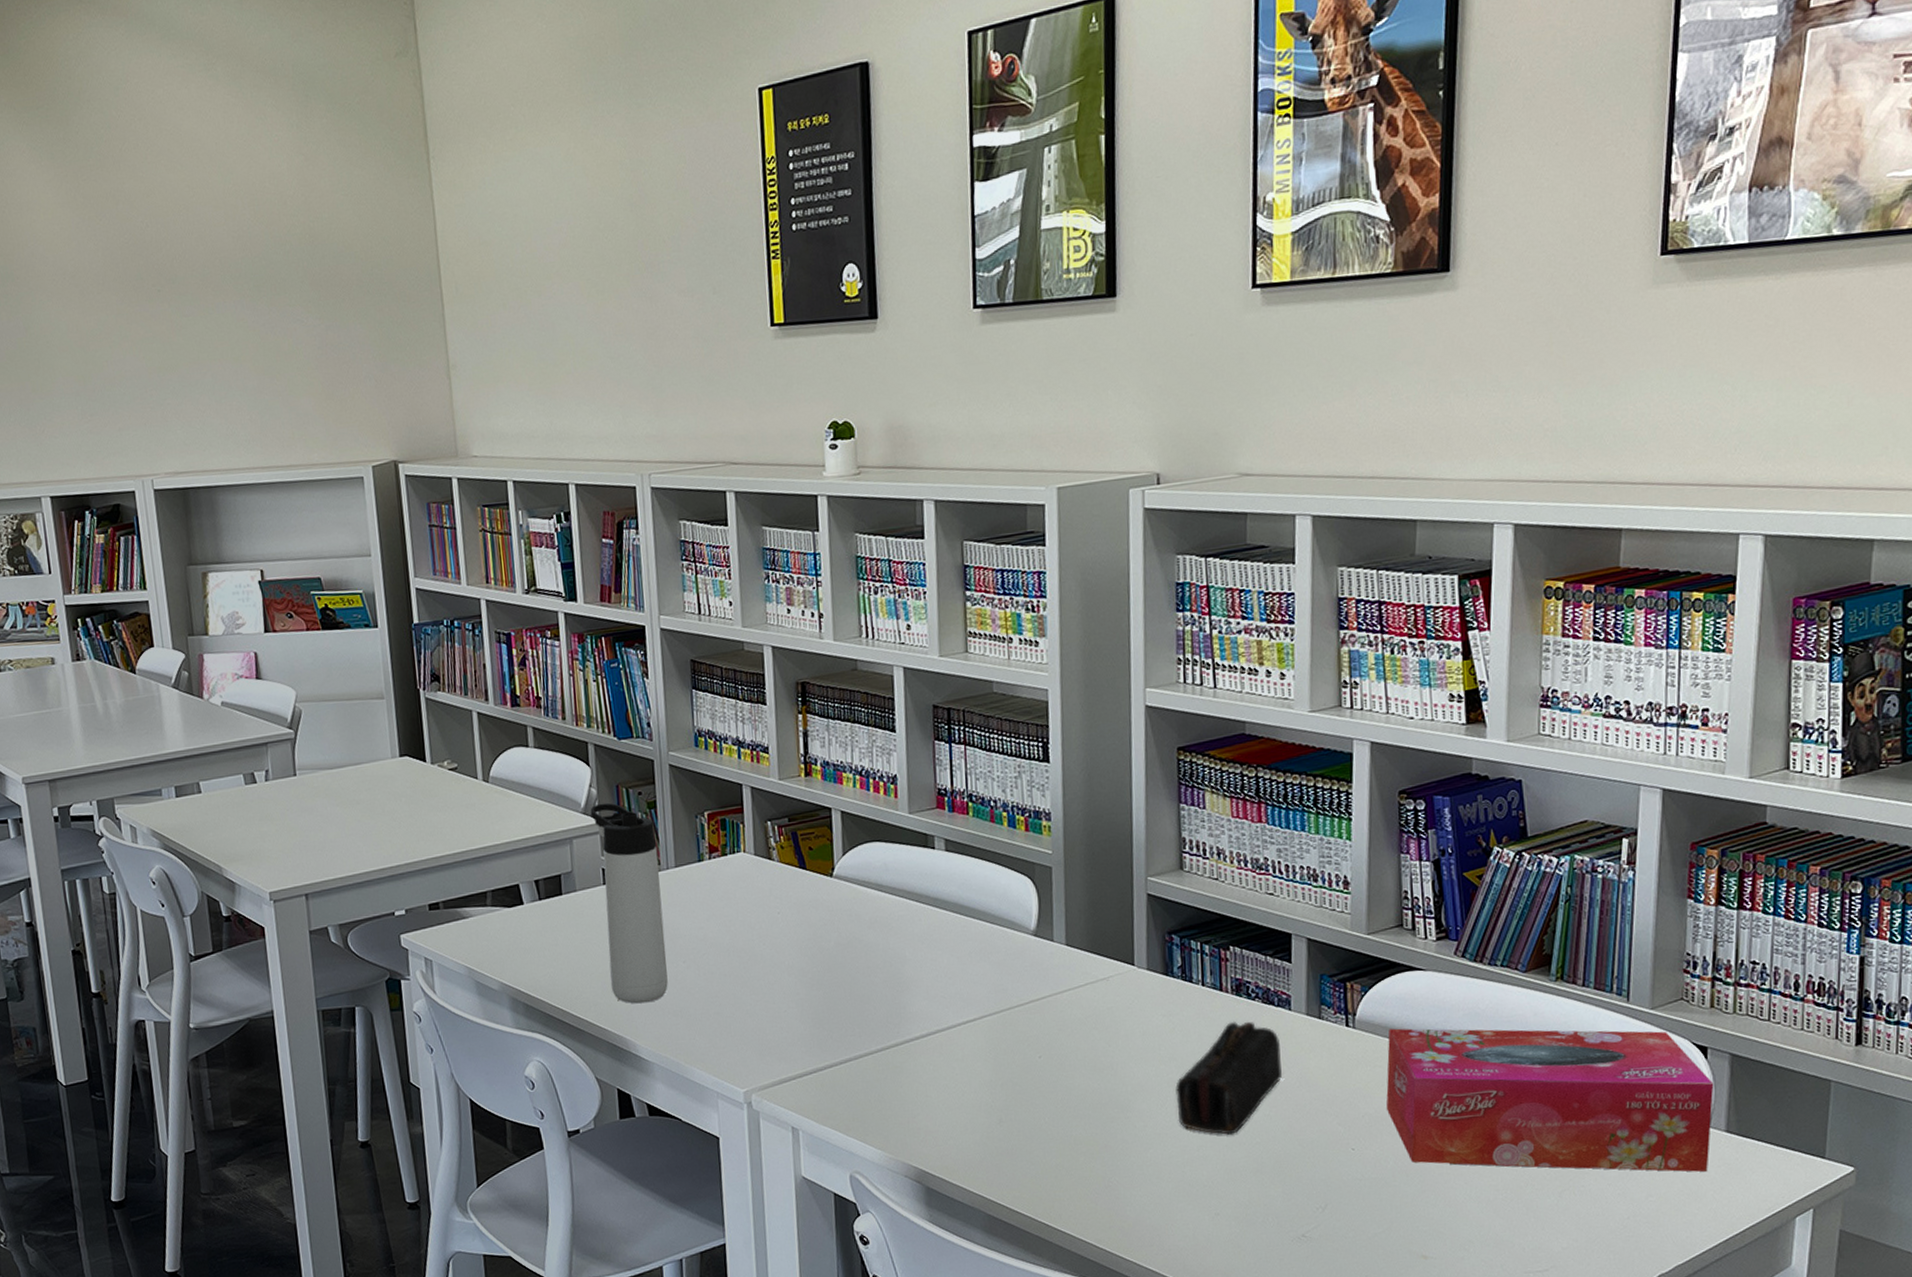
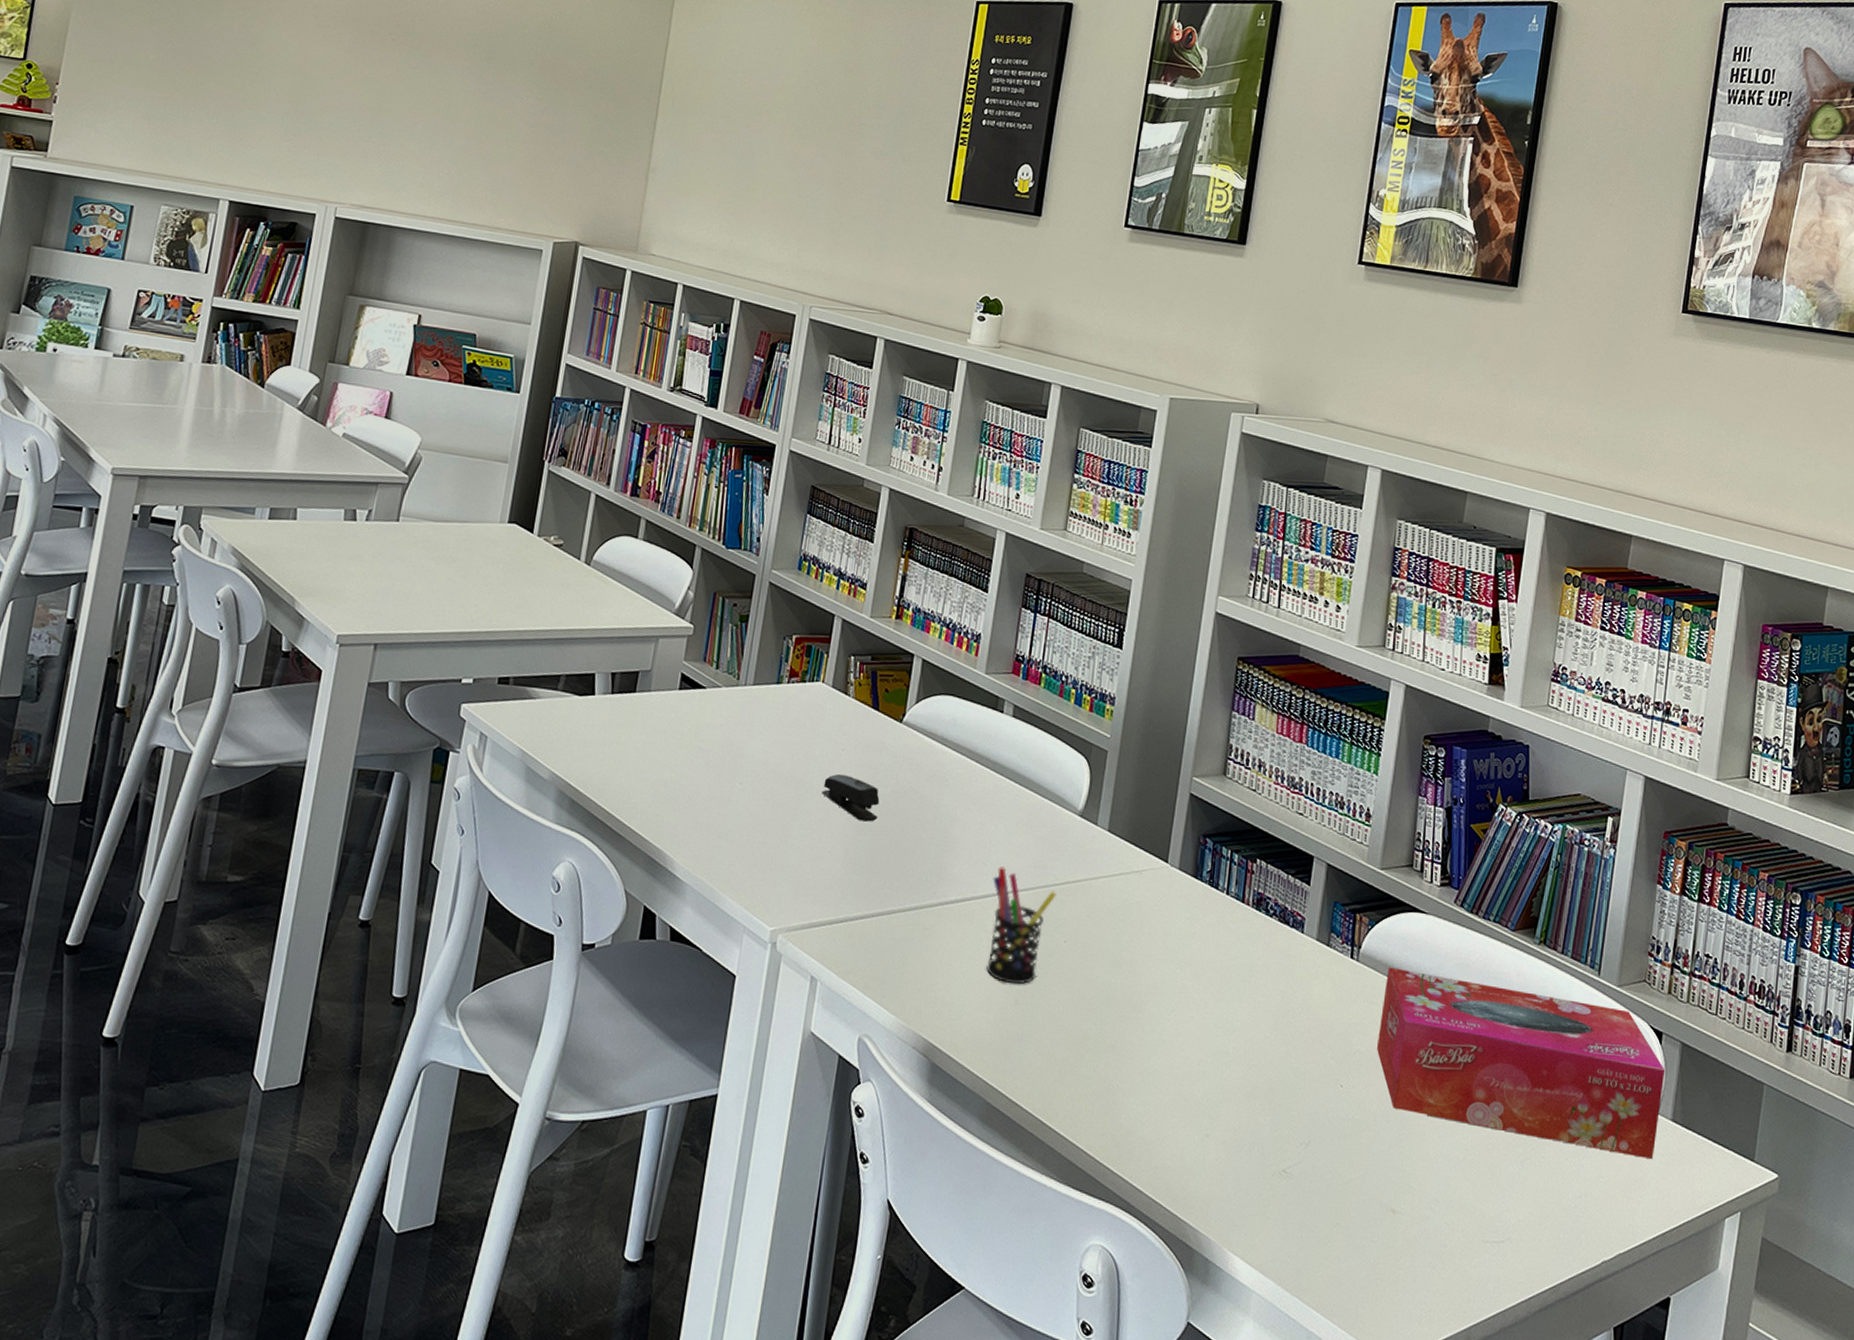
thermos bottle: present [590,802,668,1004] -> none [662,607,742,820]
stapler: none [765,936,827,978] -> present [821,774,880,822]
pen holder: none [955,997,1023,1105] -> present [986,866,1056,985]
pencil case: present [1176,1021,1283,1135] -> none [1184,935,1289,1053]

